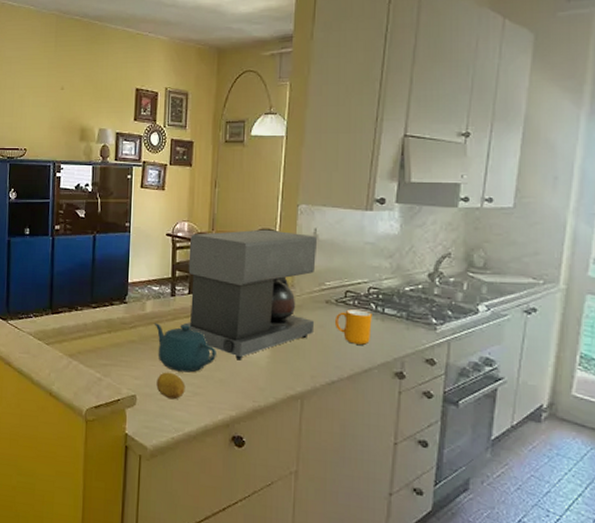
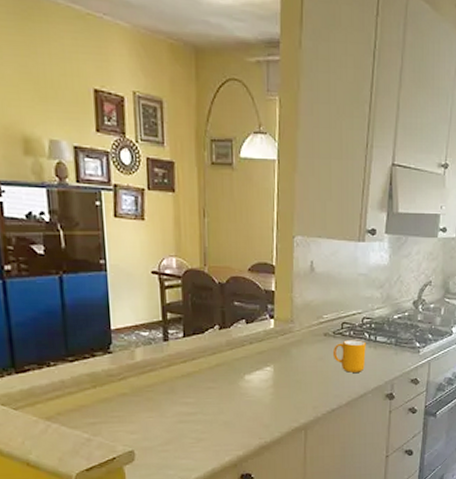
teapot: present [154,323,216,373] -> none [146,369,219,420]
fruit: present [156,372,186,400] -> none [156,422,189,449]
coffee maker: present [184,229,318,361] -> none [180,263,315,401]

